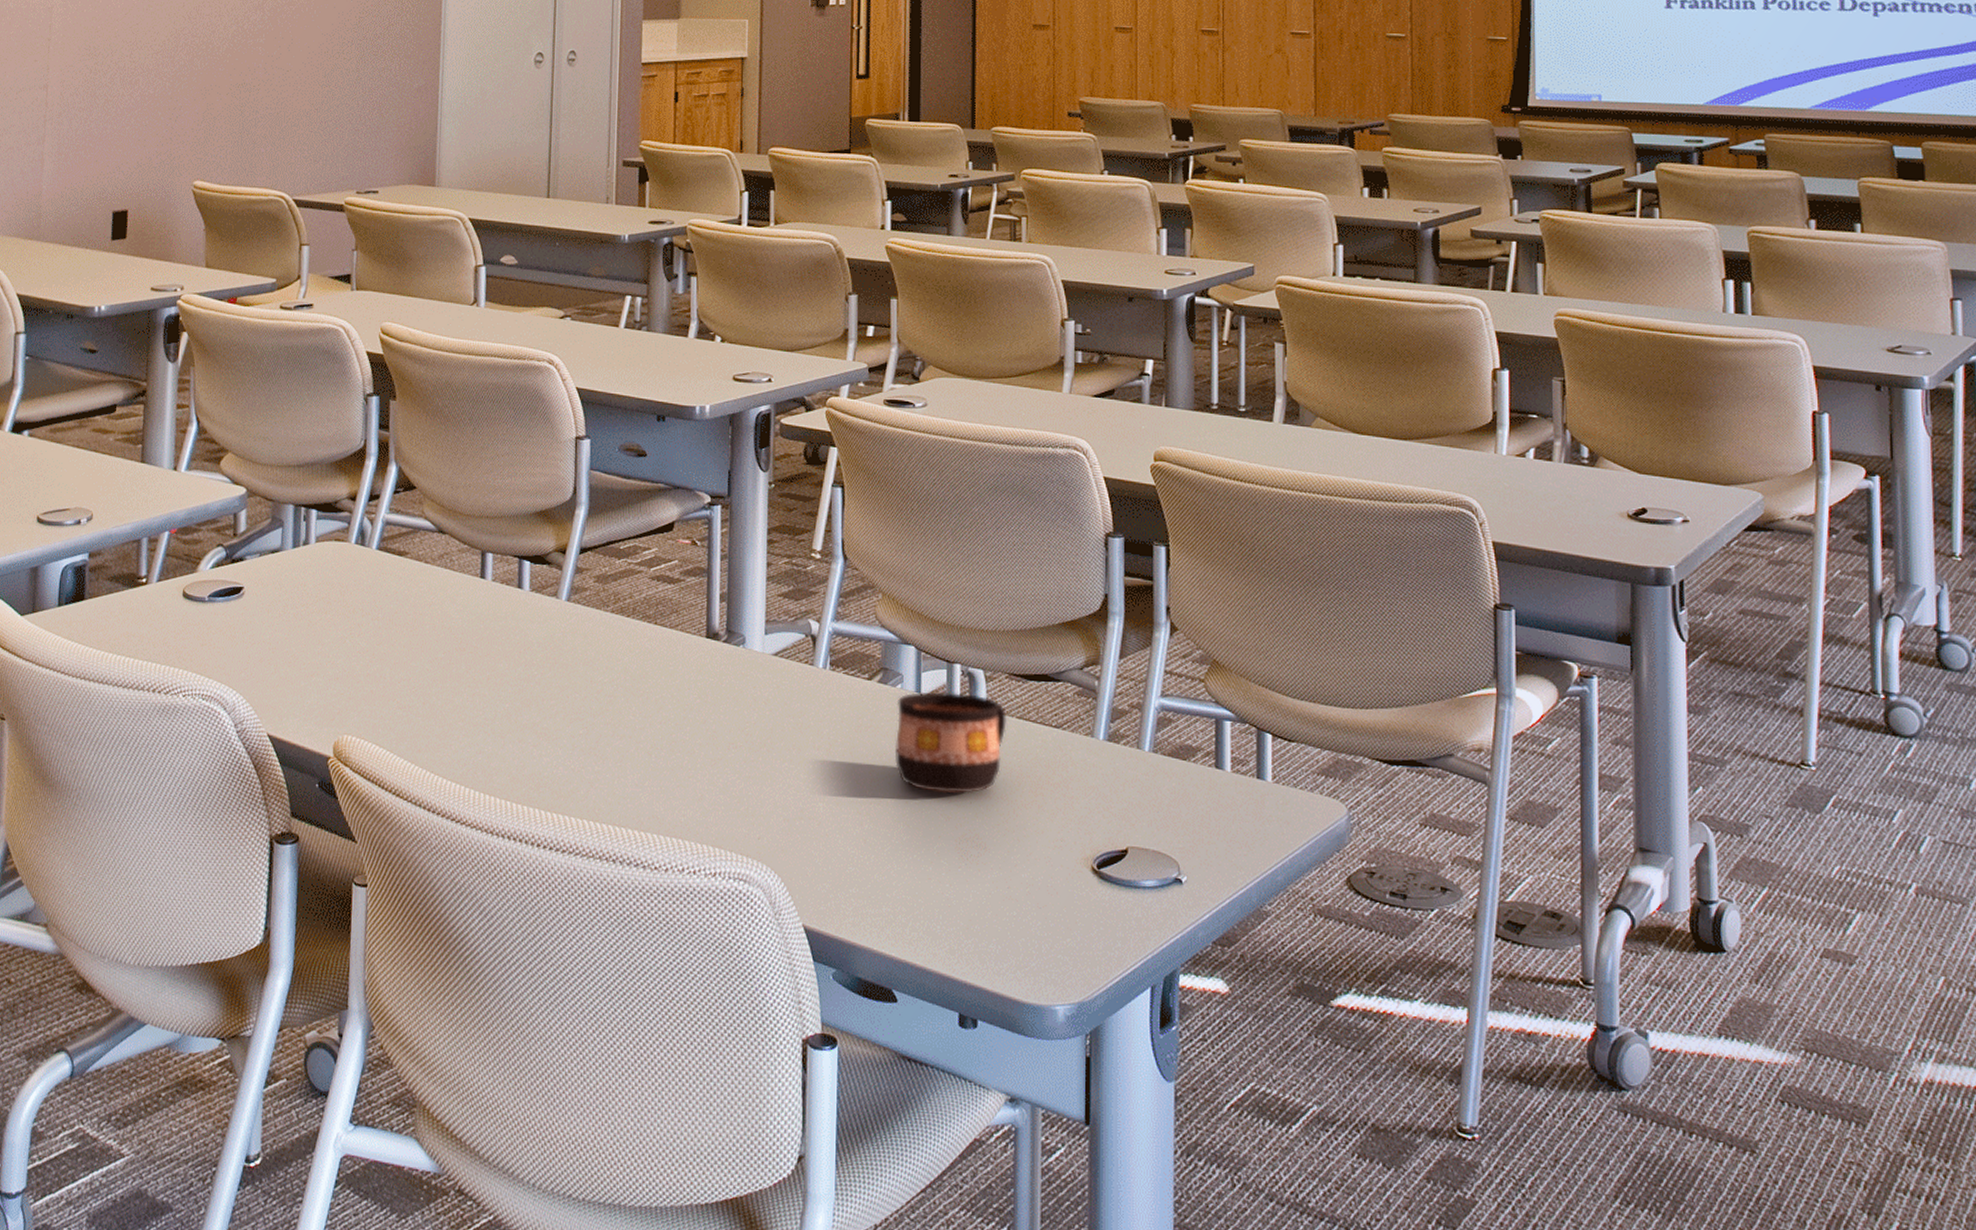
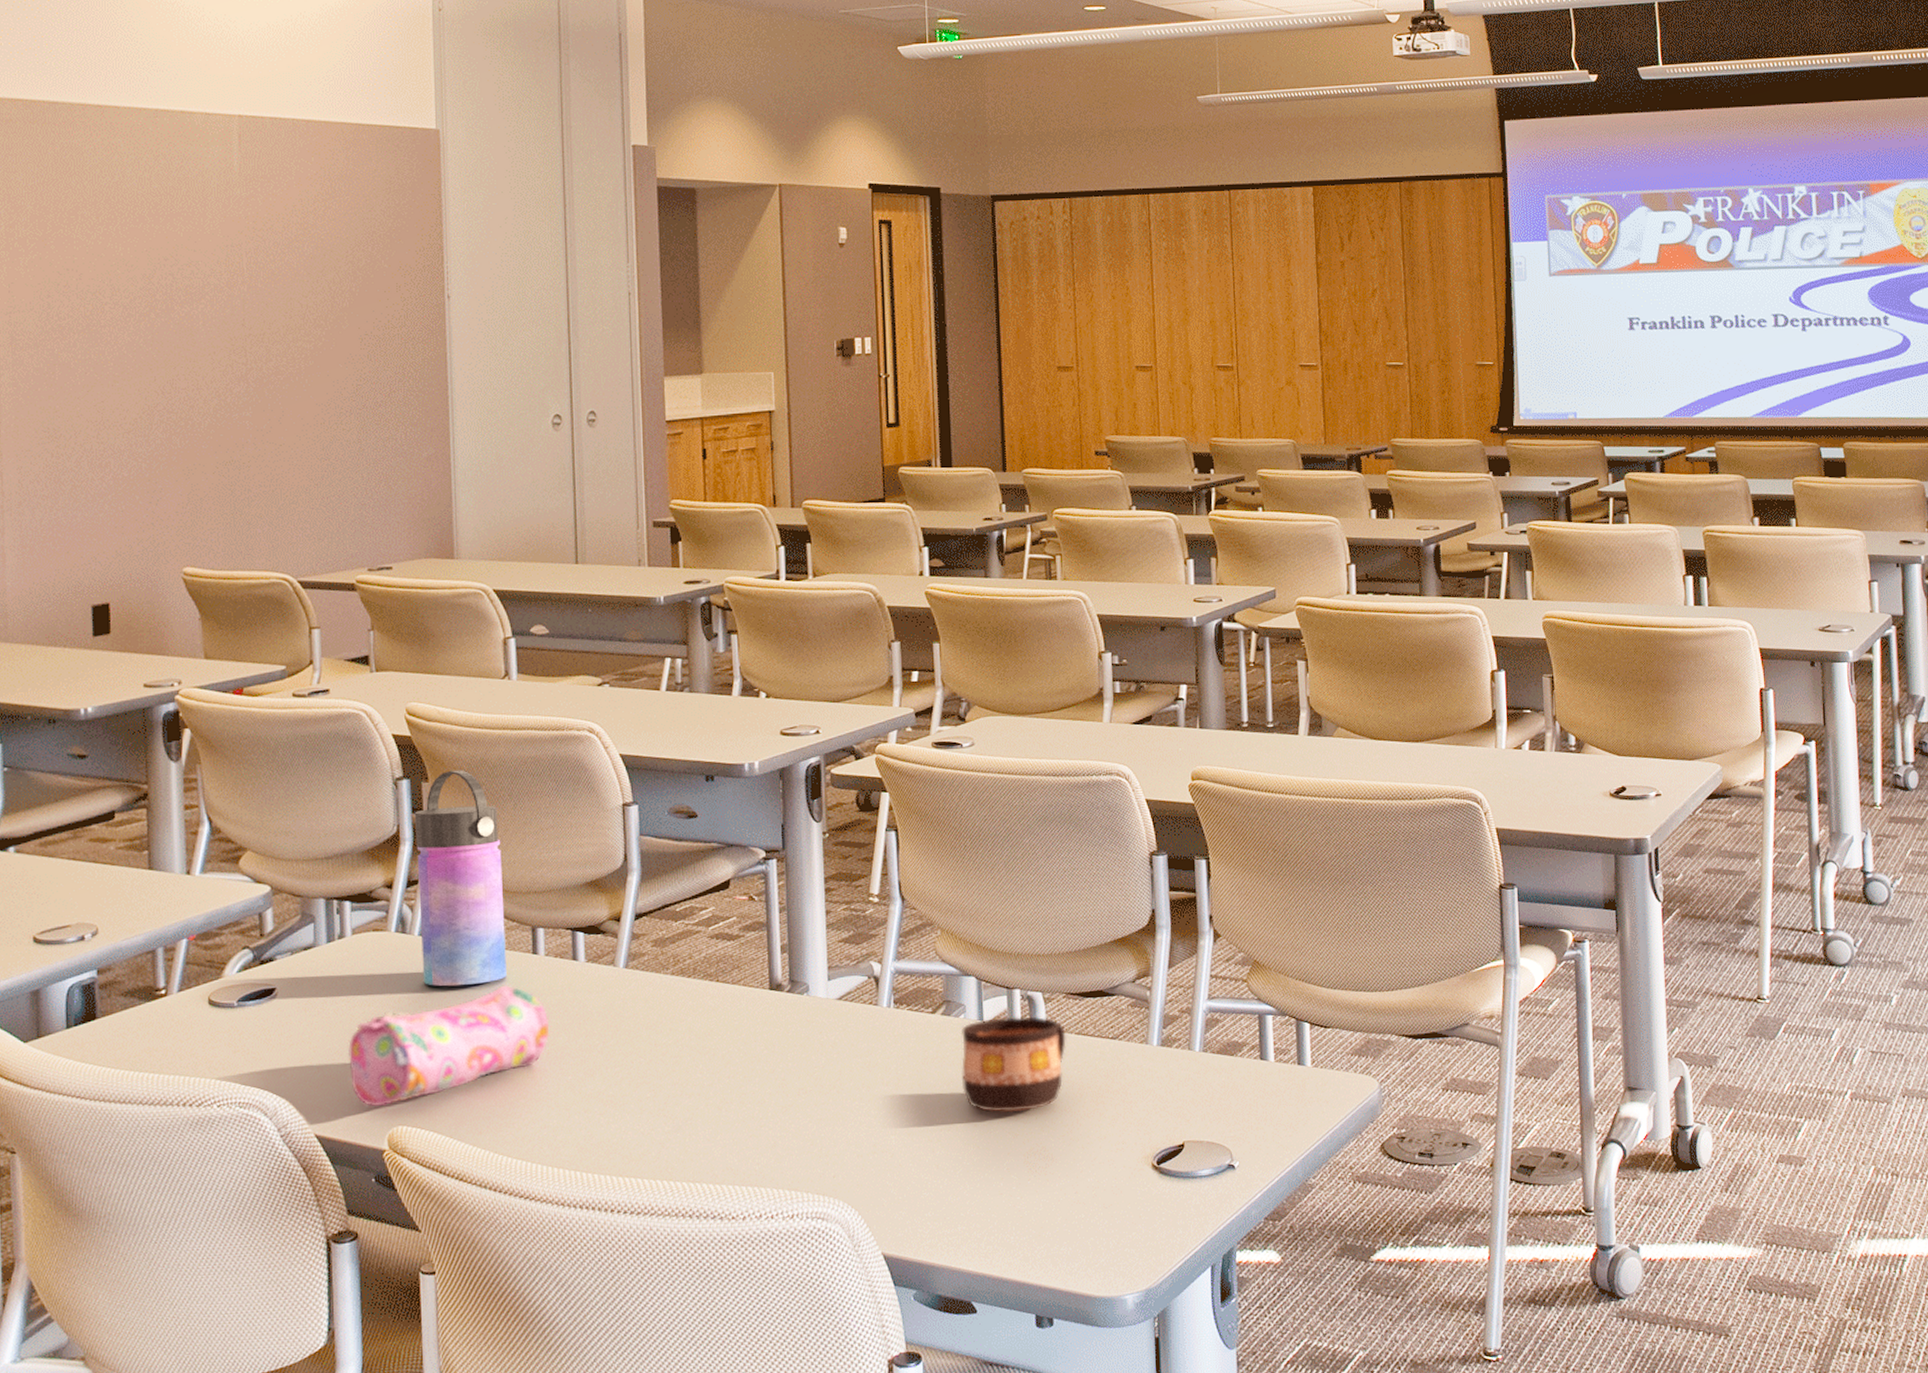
pencil case: none [303,606,492,714] -> present [348,985,550,1107]
water bottle: none [377,390,459,603] -> present [414,770,507,987]

